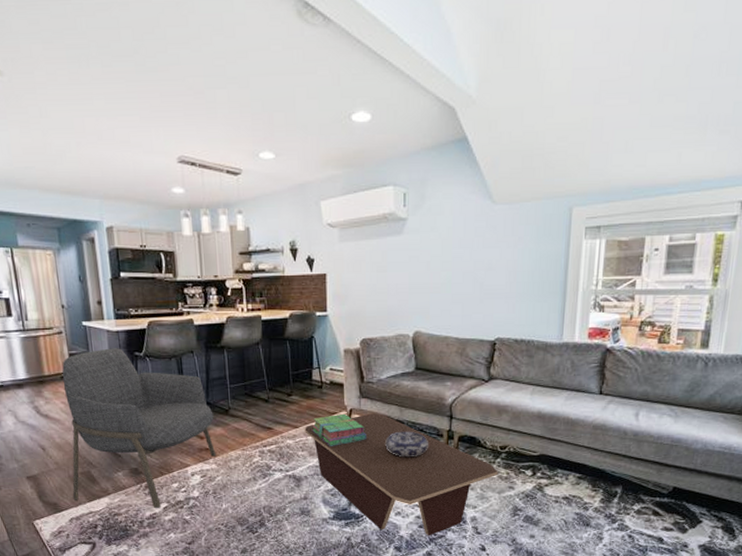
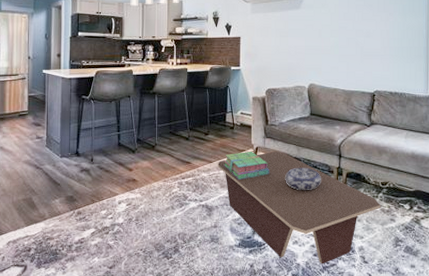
armchair: present [62,348,217,508] -> none [13,92,142,233]

